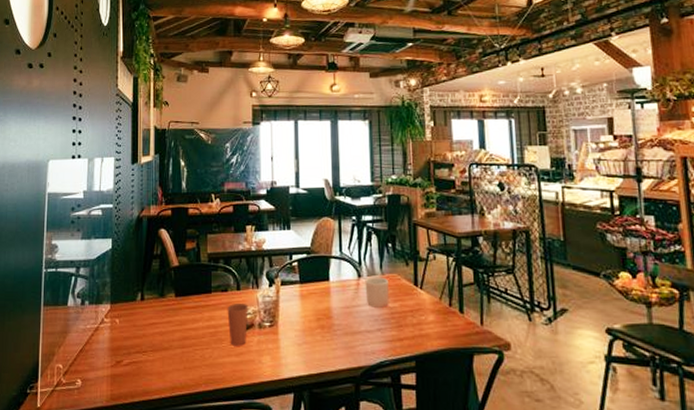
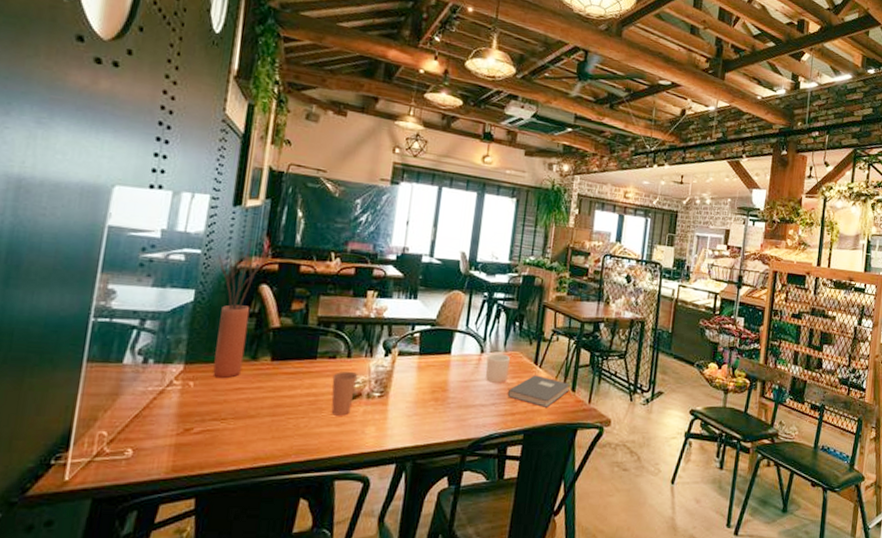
vase: none [125,195,165,314] -> present [213,247,273,378]
book: none [391,297,457,331] -> present [507,375,570,407]

